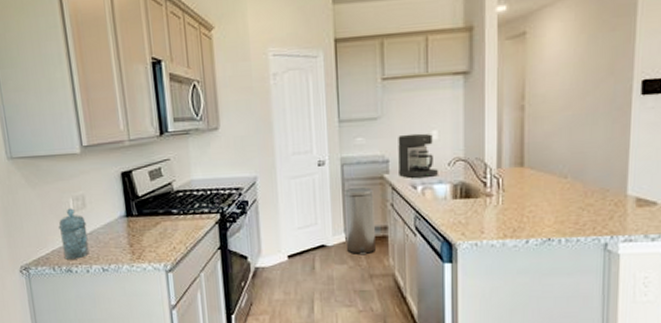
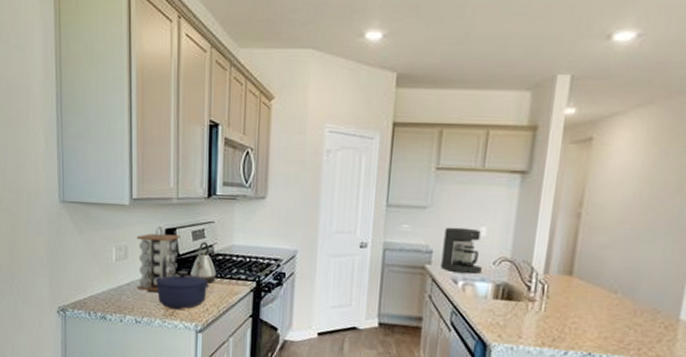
canister: present [58,208,90,260] -> none [99,257,125,308]
spice rack: none [93,171,139,238] -> present [137,226,181,292]
cooking pot: none [117,213,174,252] -> present [155,271,210,310]
kettle: none [152,179,180,221] -> present [190,241,217,283]
pedal bin: present [343,187,375,255] -> none [378,274,413,343]

